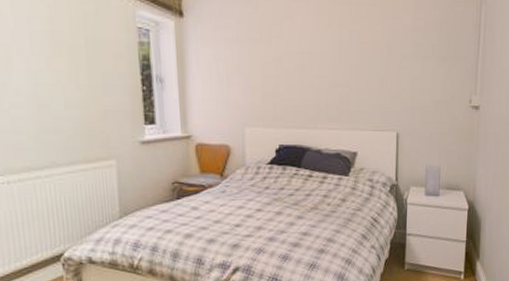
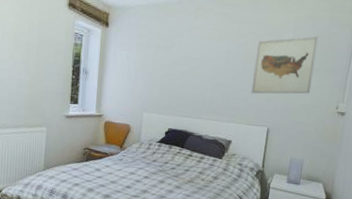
wall art: none [373,17,442,92] -> present [251,36,319,94]

